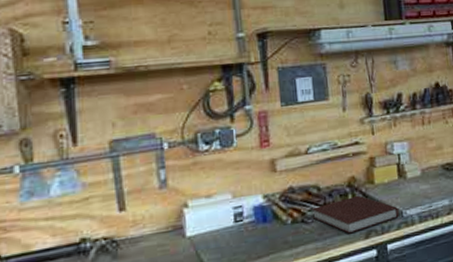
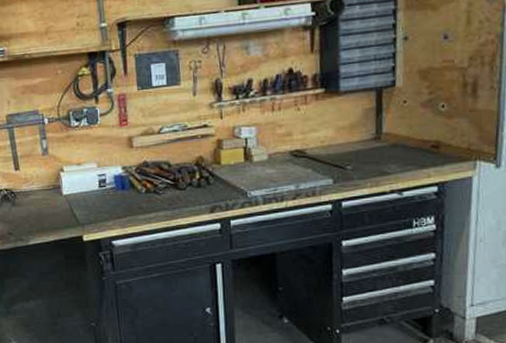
notebook: present [311,195,399,234] -> none [162,173,243,207]

